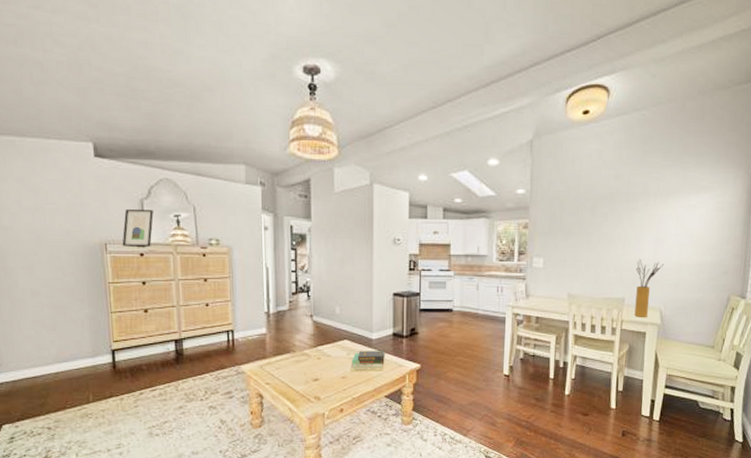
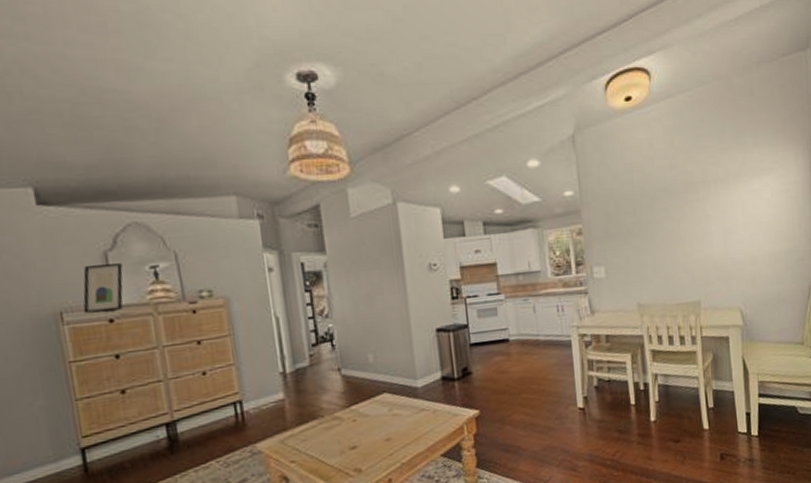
books: present [351,351,386,371] -> none [394,400,437,431]
vase: present [634,258,665,318] -> none [707,254,737,321]

